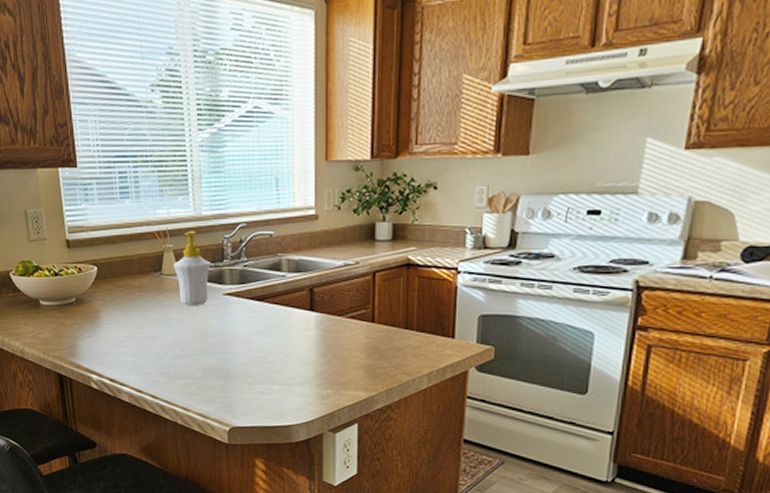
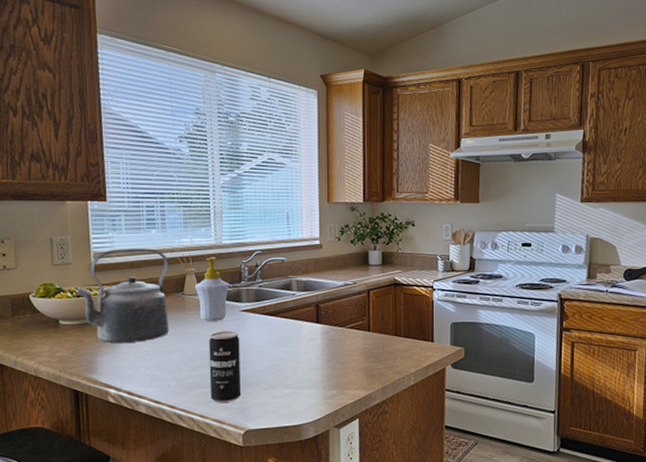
kettle: none [54,221,148,327] -> present [76,248,169,344]
beverage can: none [190,316,226,396] -> present [209,331,242,402]

